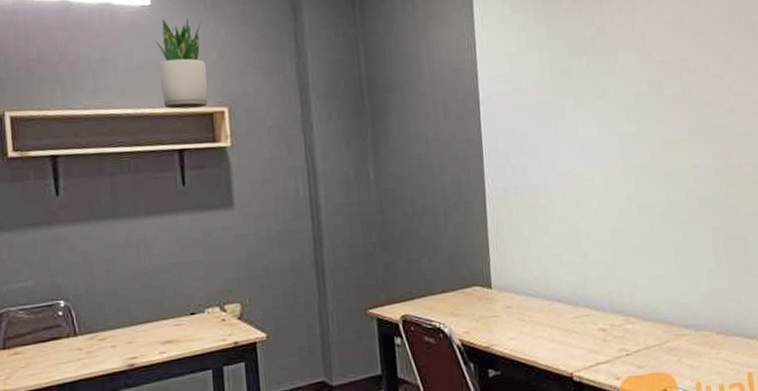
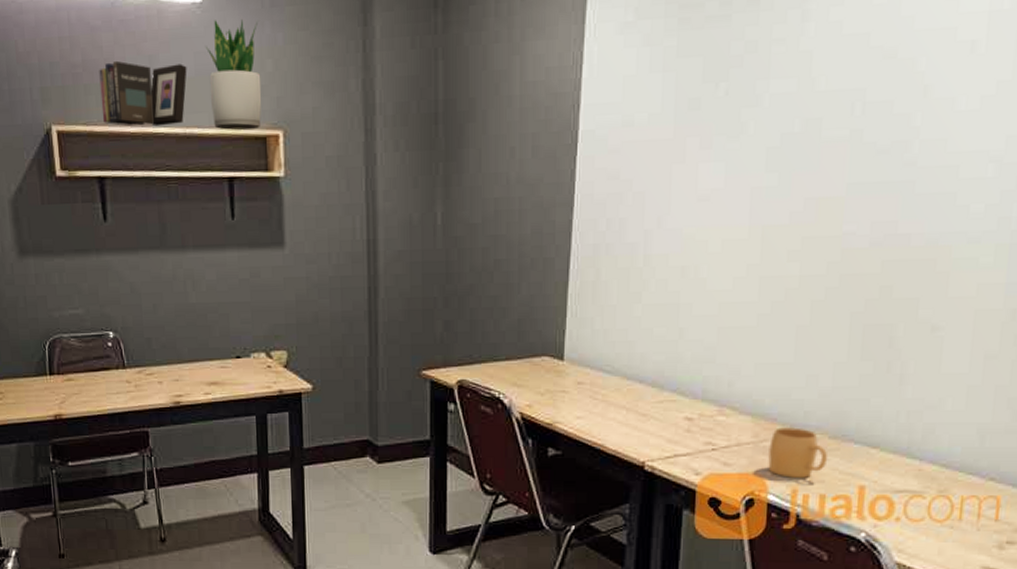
books: none [53,54,108,109] -> present [99,60,155,126]
picture frame: none [103,55,138,109] -> present [150,64,187,127]
mug: none [671,327,719,373] -> present [768,426,828,478]

